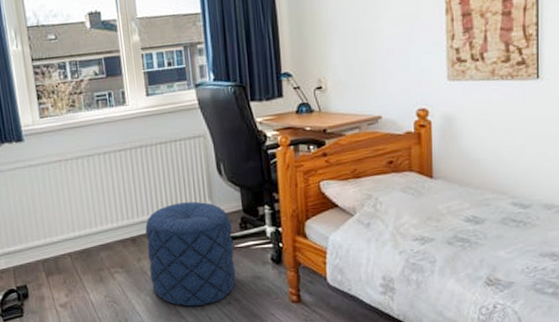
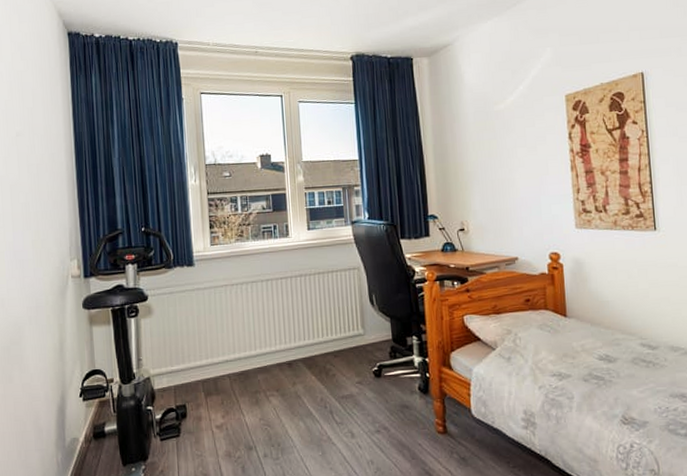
pouf: present [145,201,236,307] -> none [301,329,385,434]

